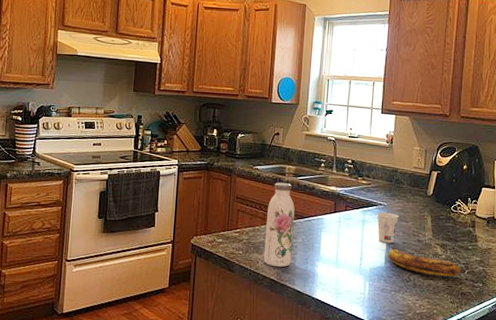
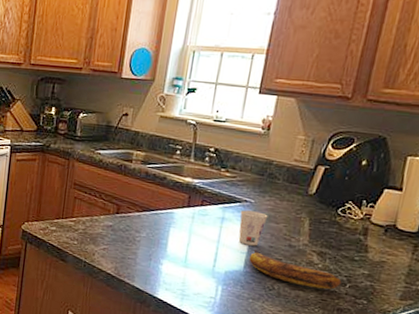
water bottle: present [263,182,295,268] -> none [100,169,141,262]

